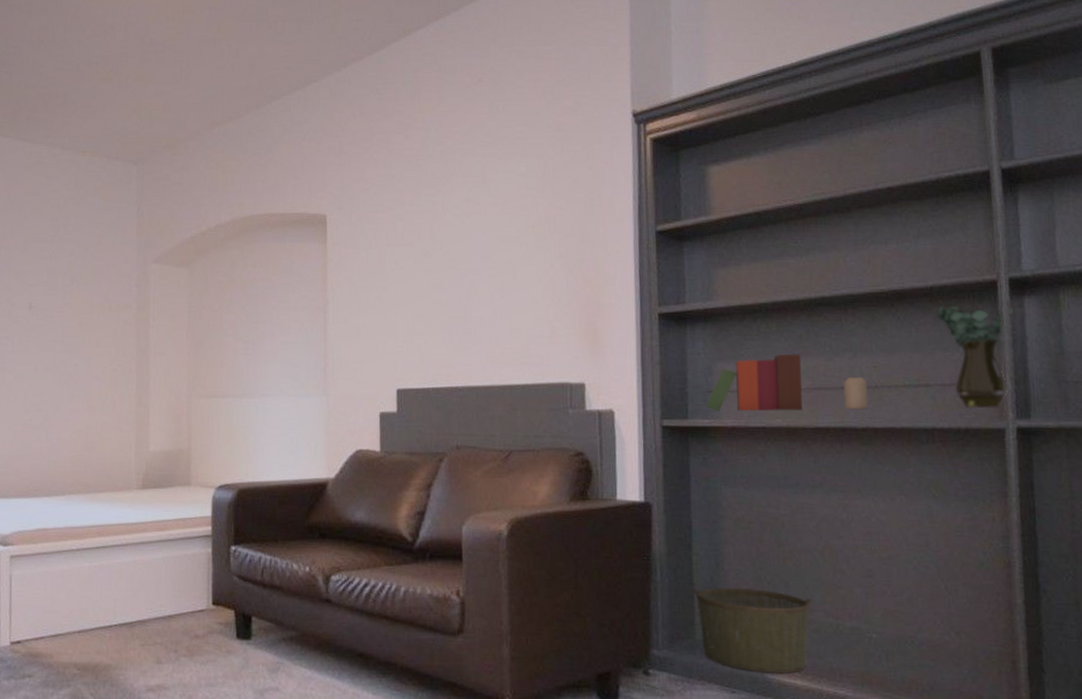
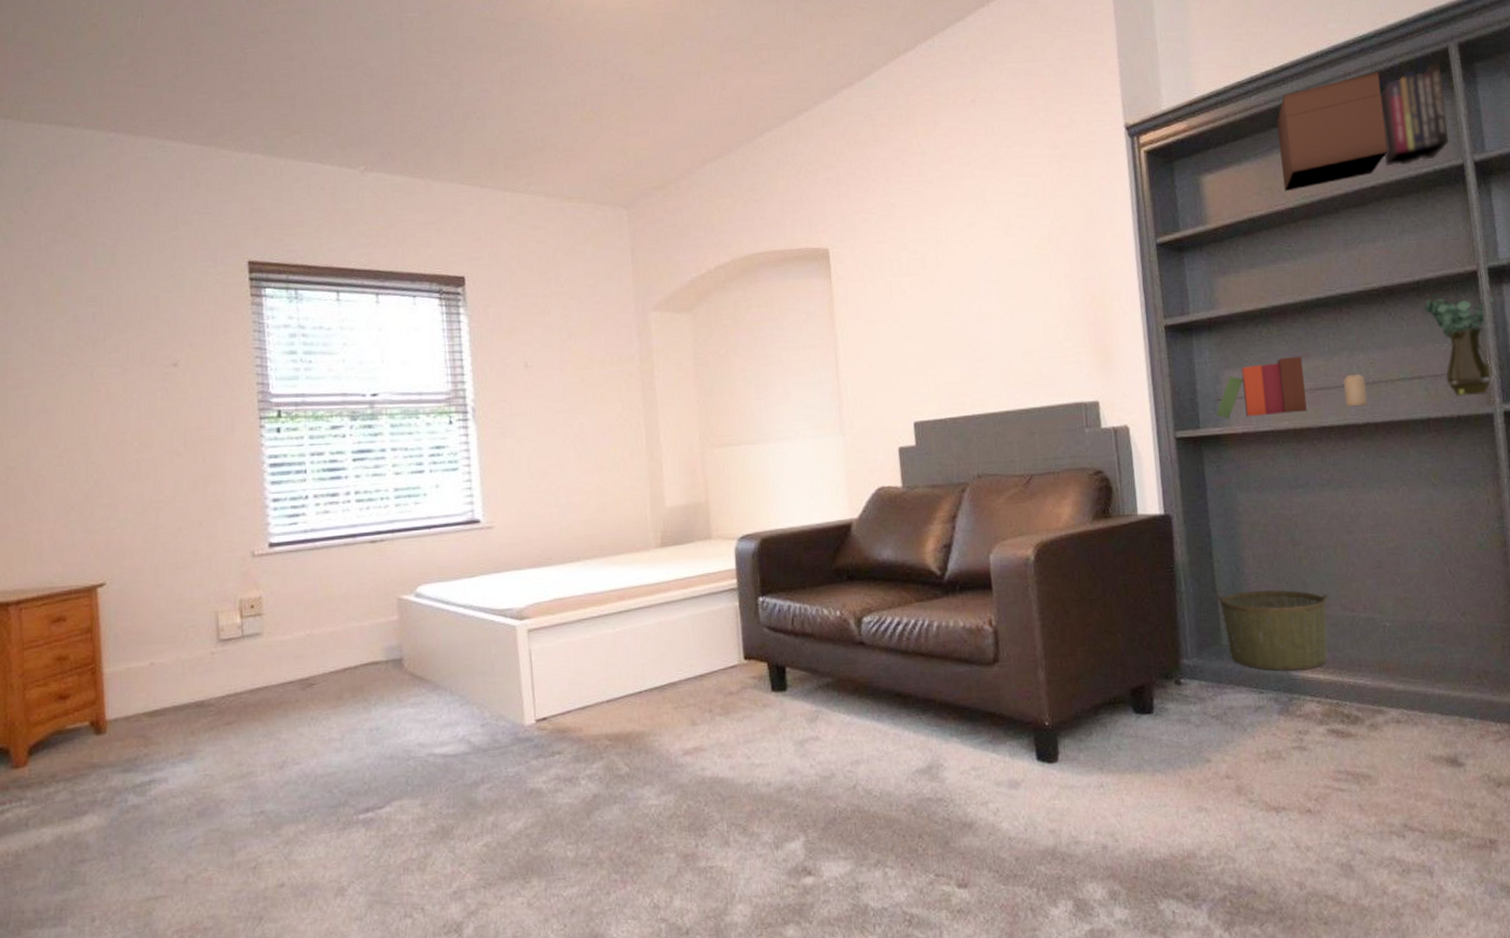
decorative box: none [791,72,908,188] -> present [1276,72,1388,192]
books: none [903,65,977,169] -> present [1380,61,1450,167]

